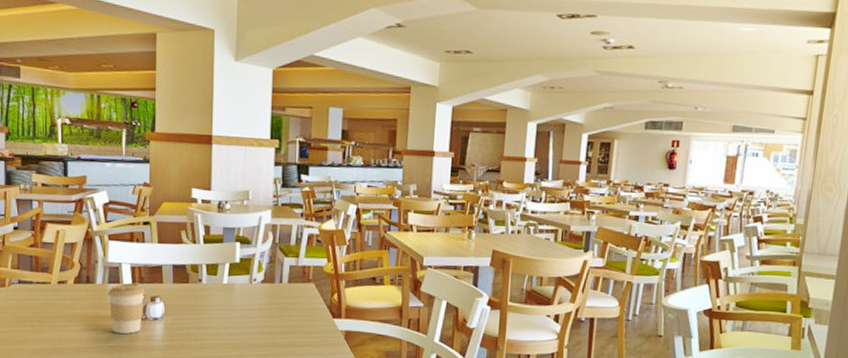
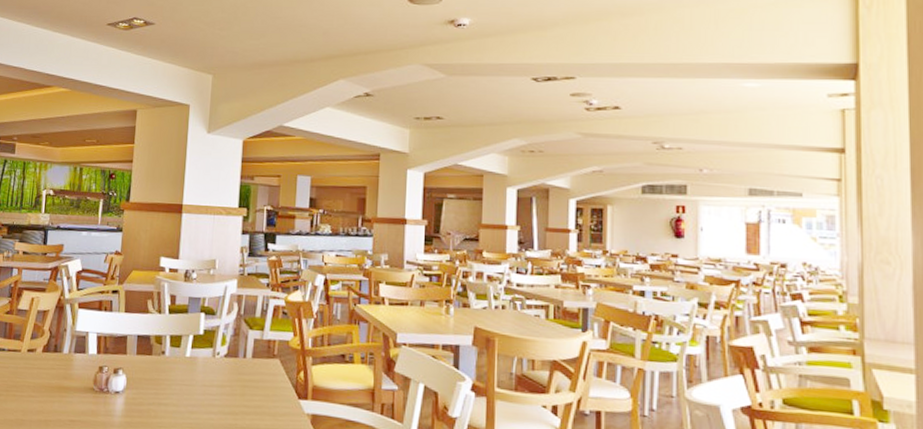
coffee cup: present [107,283,145,334] -> none [72,353,109,408]

